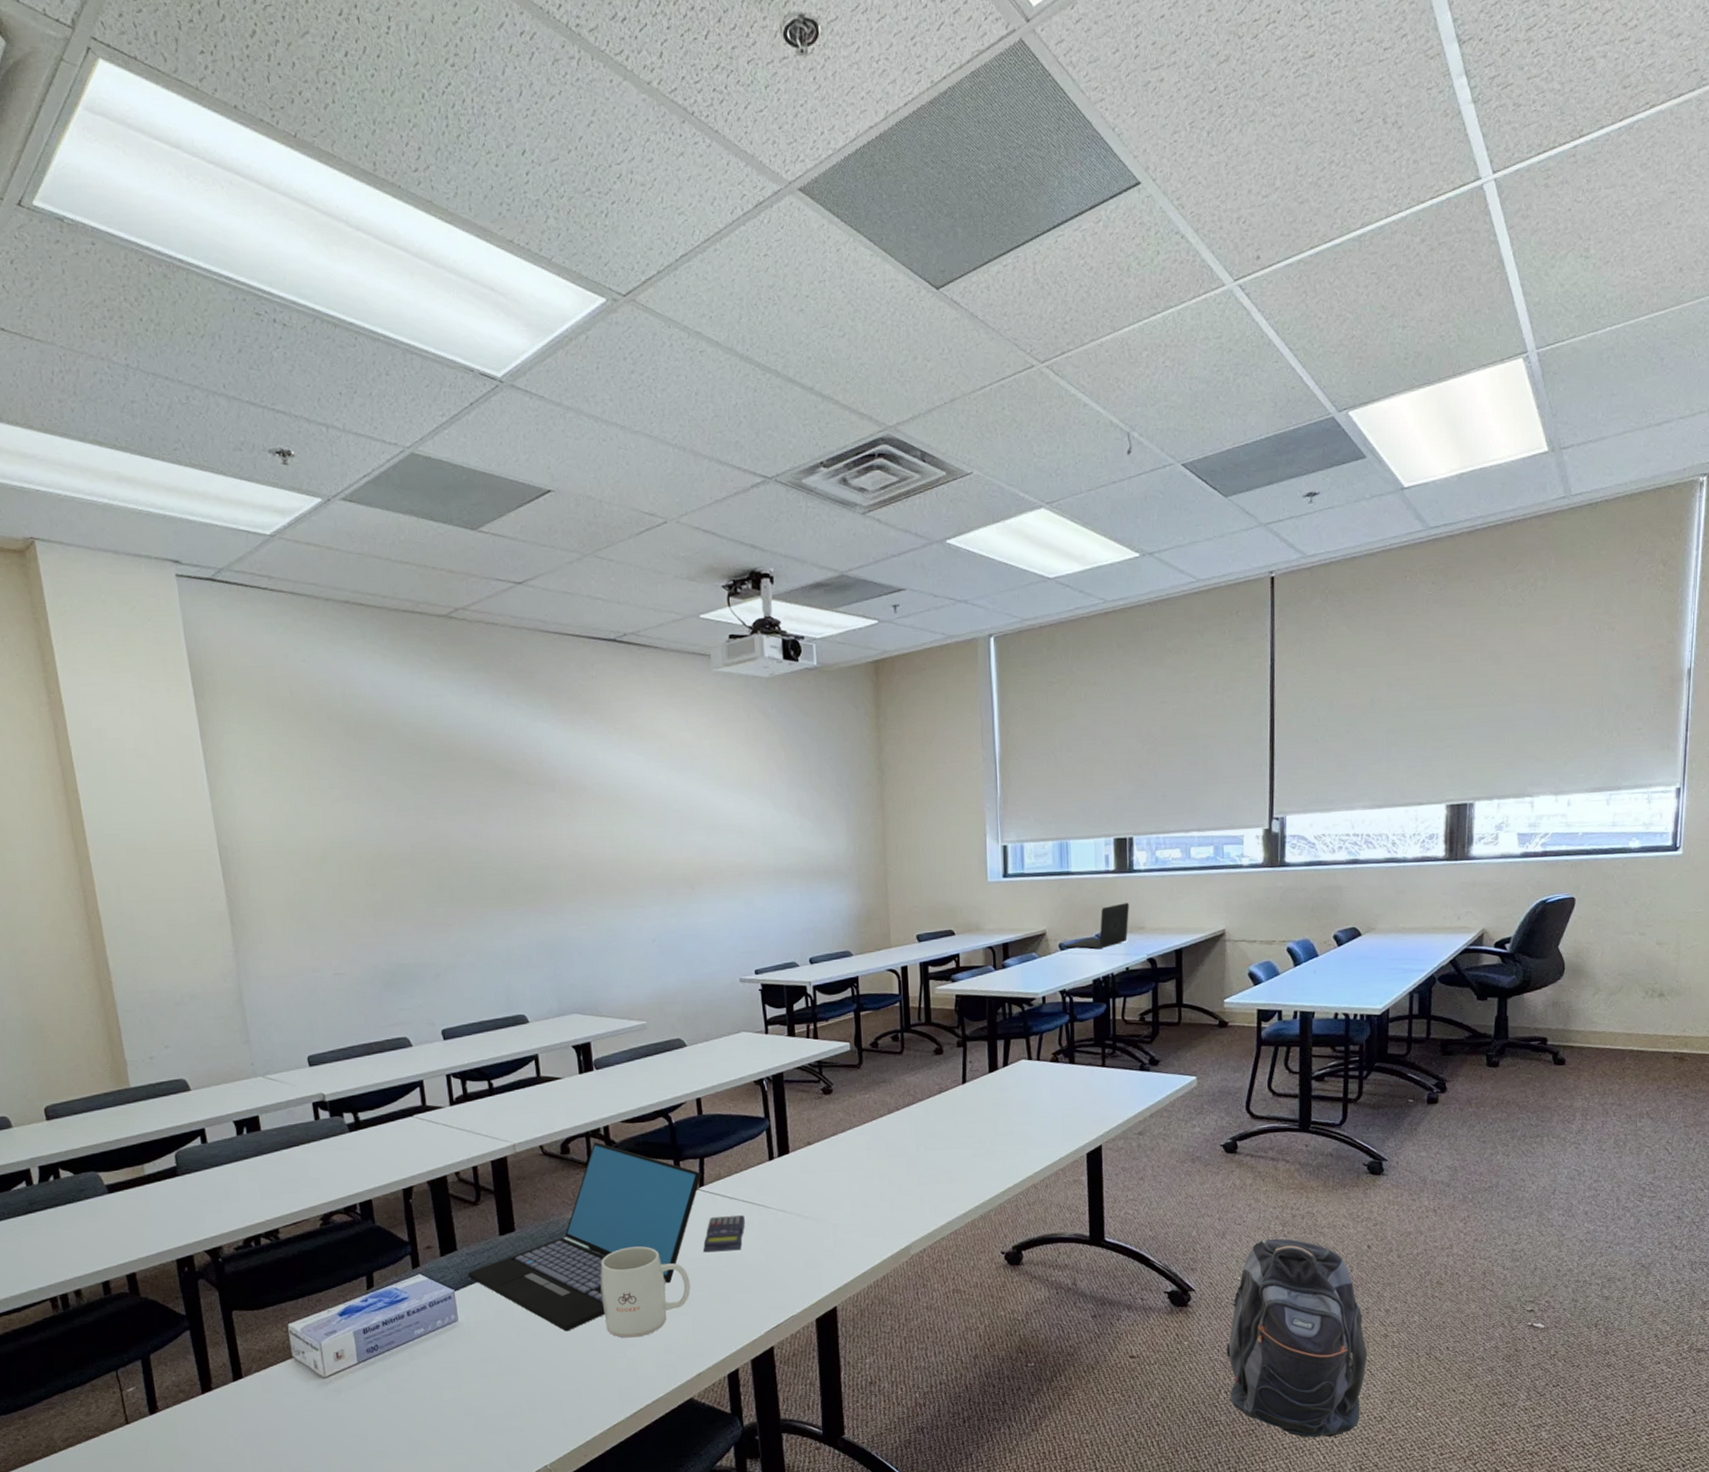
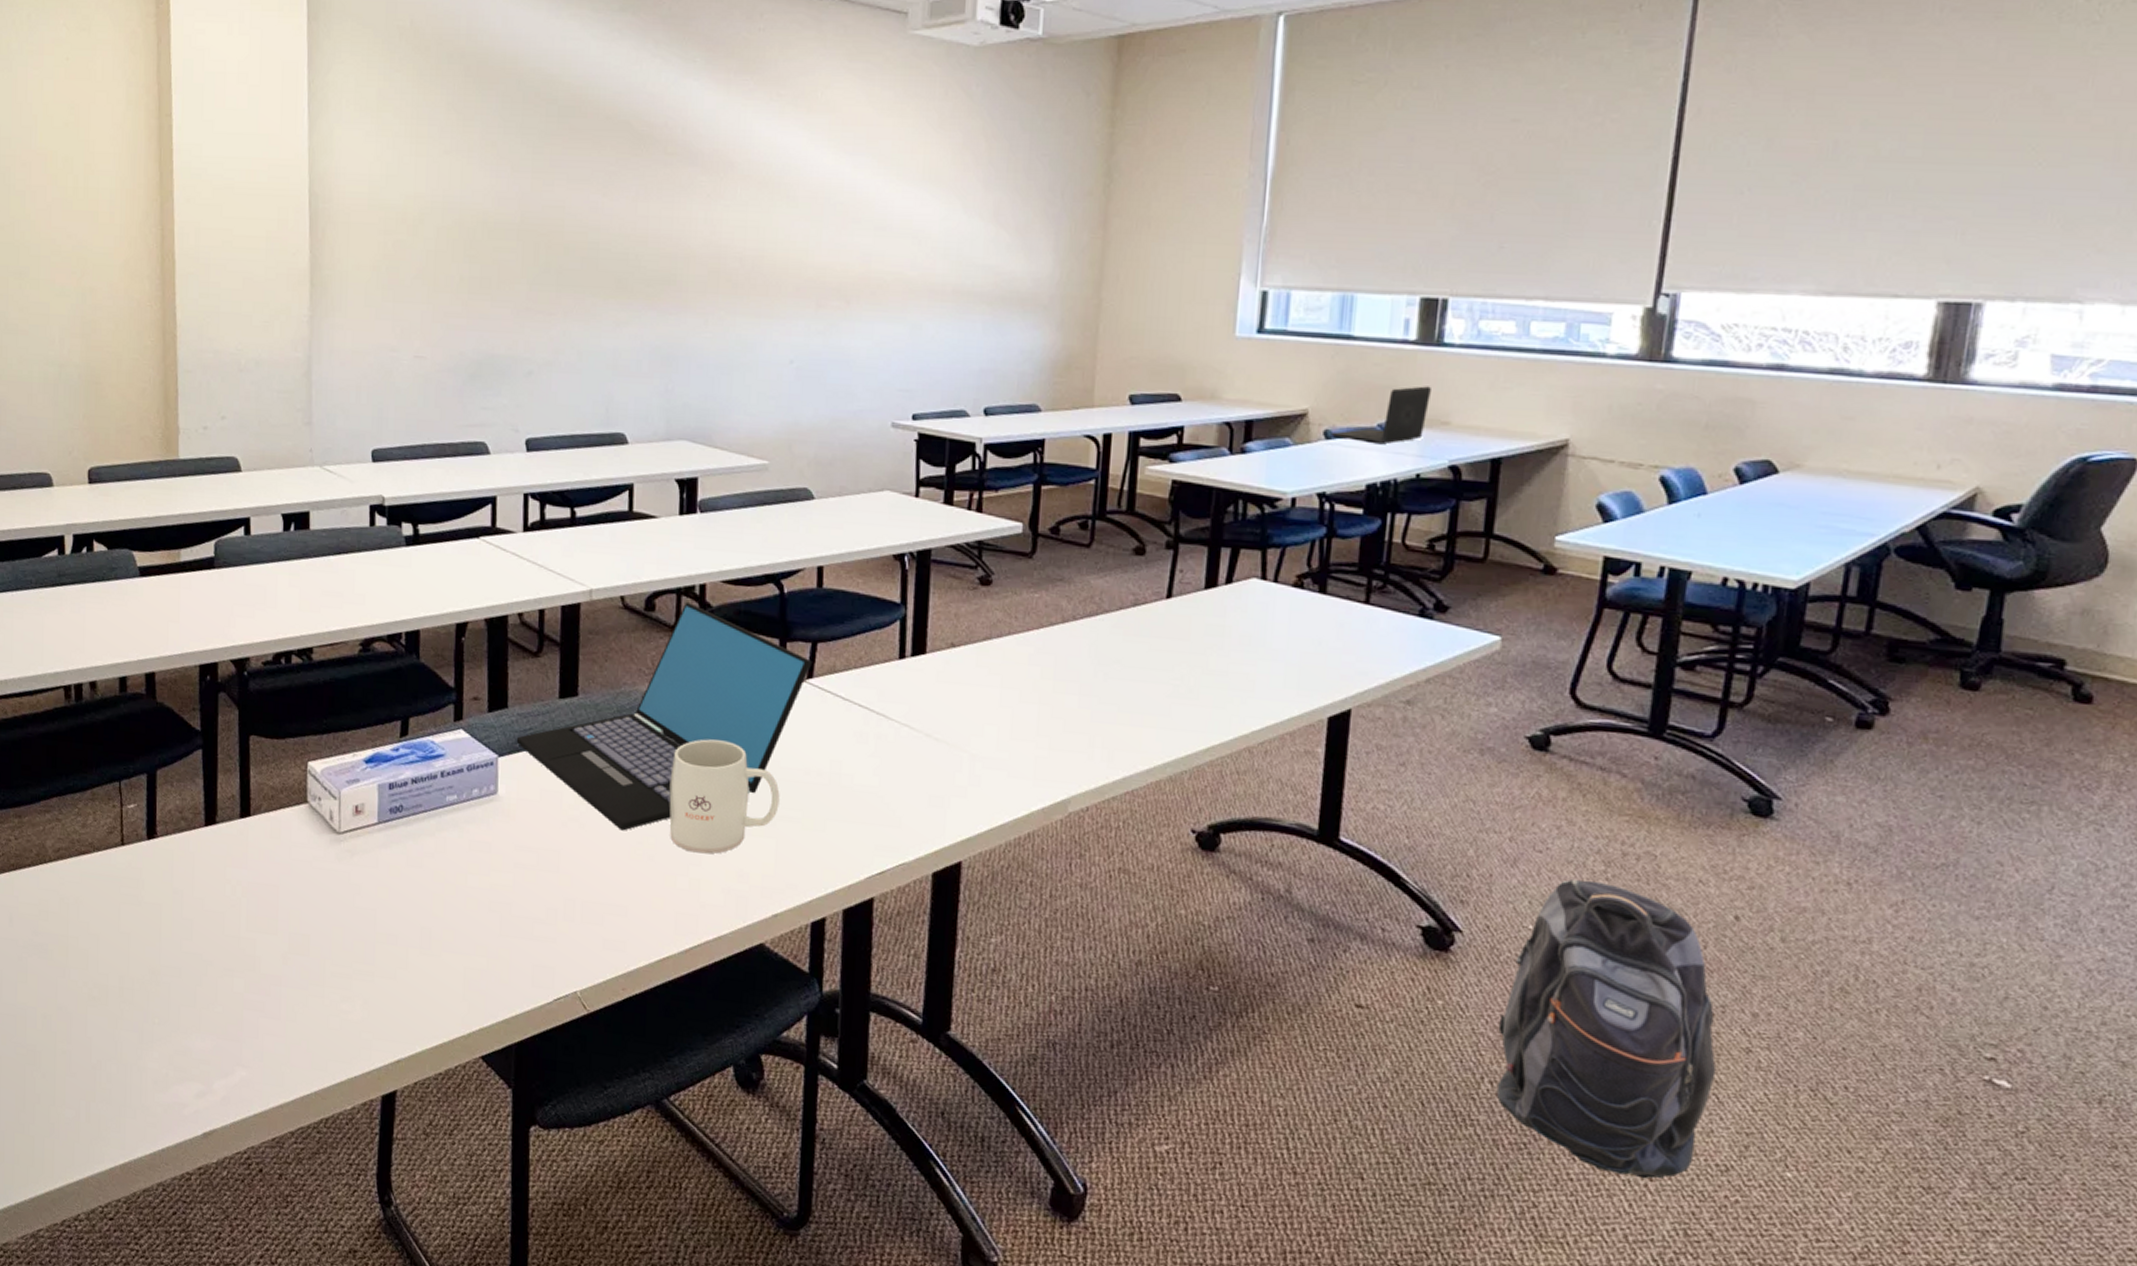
calculator: present [703,1215,745,1253] -> none [802,719,859,767]

